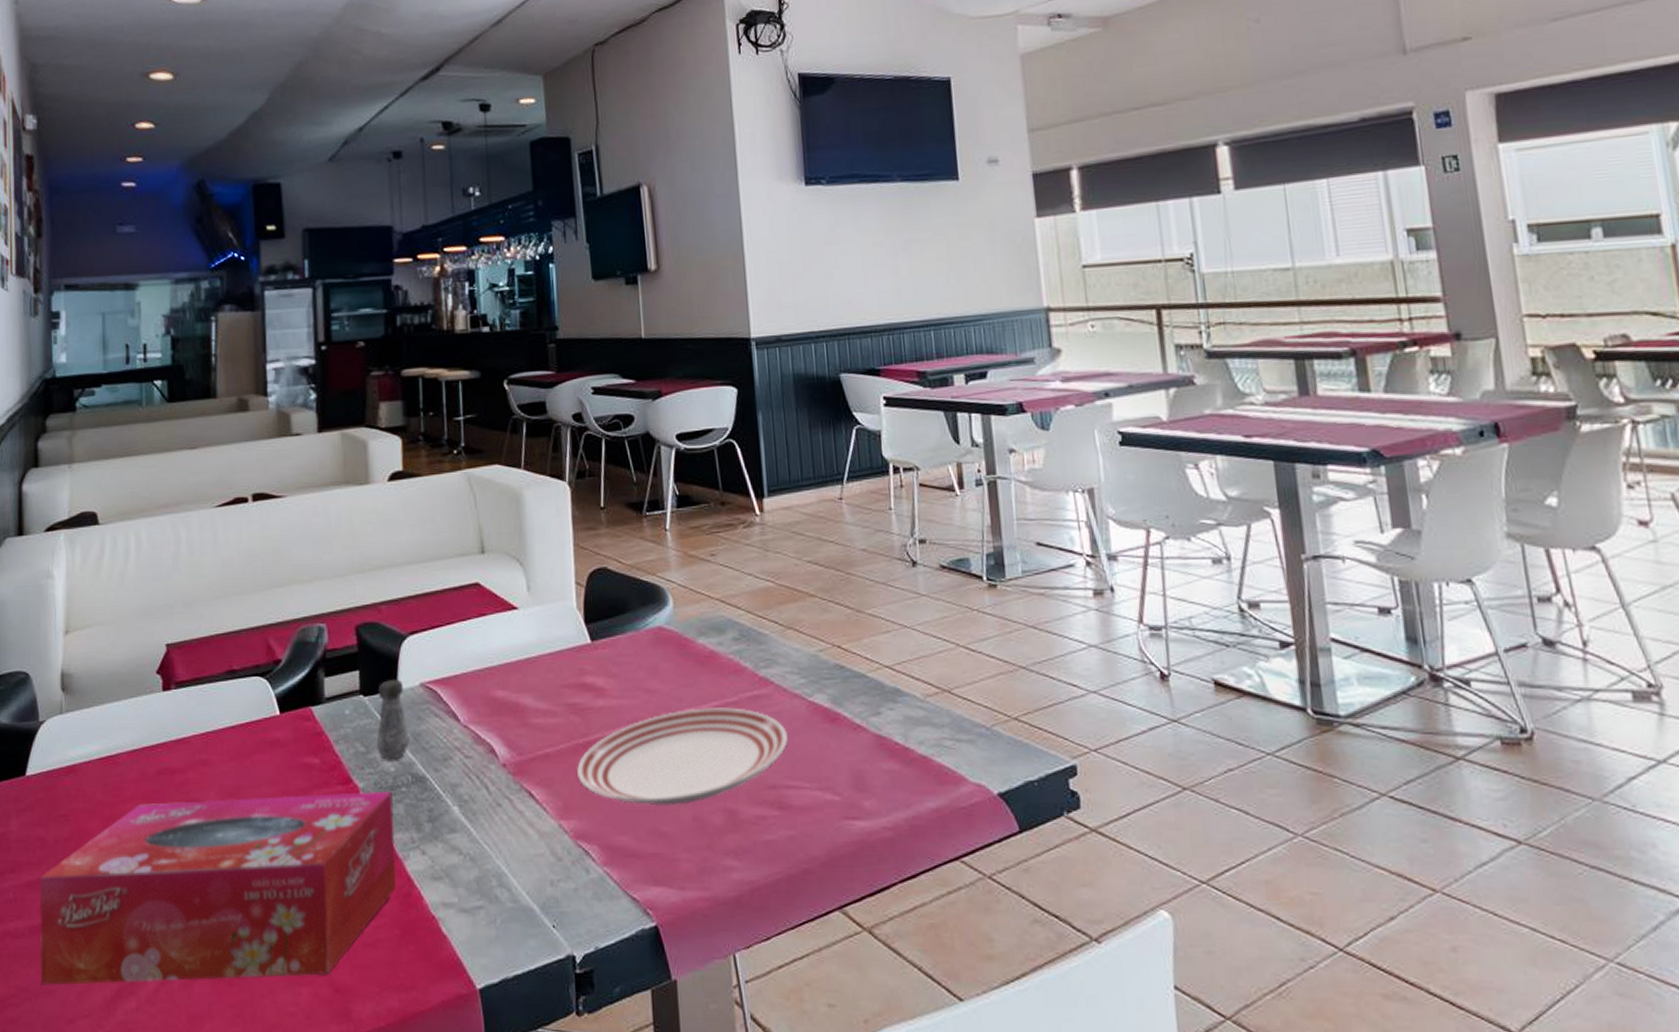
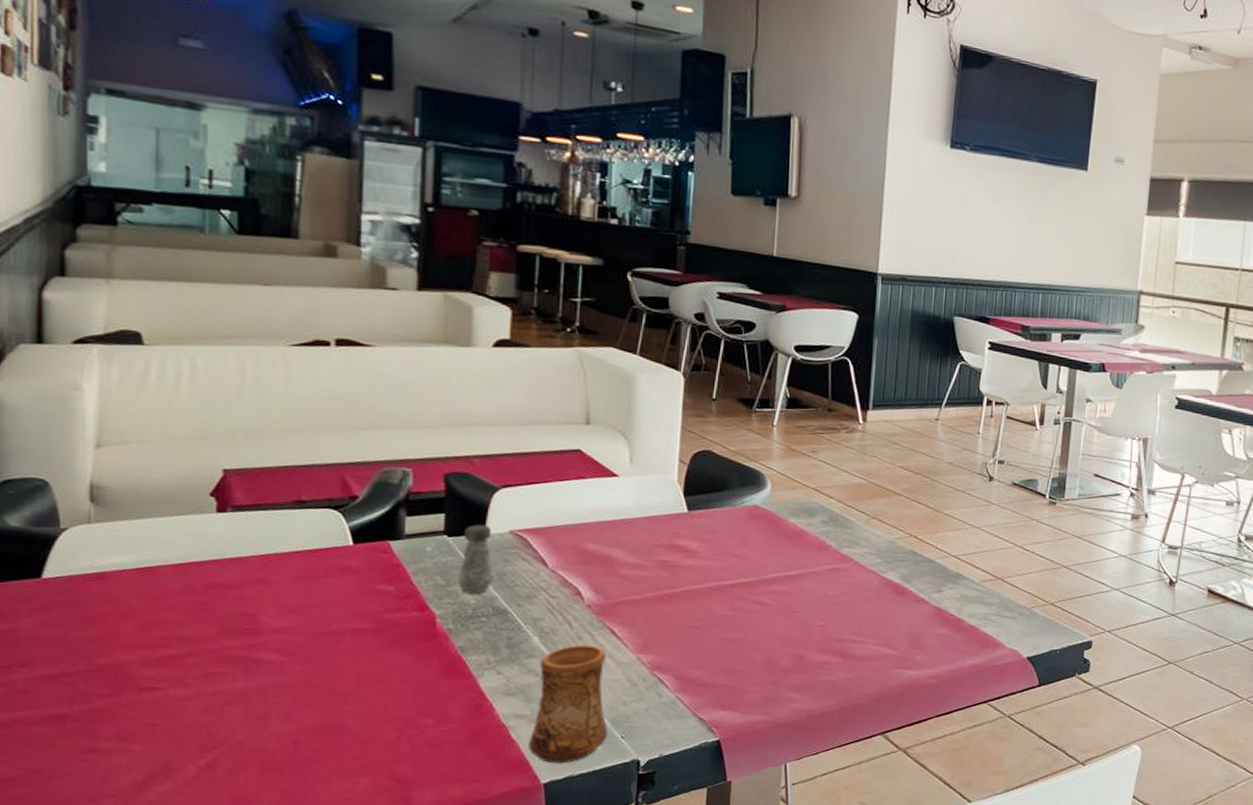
tissue box: present [40,790,396,986] -> none [56,613,471,769]
cup: none [460,812,539,963] -> present [529,644,608,763]
dinner plate: present [577,707,788,806] -> none [660,573,859,649]

